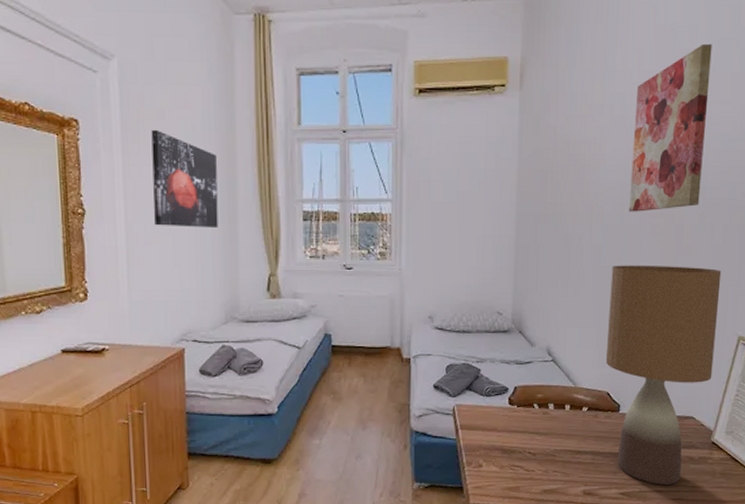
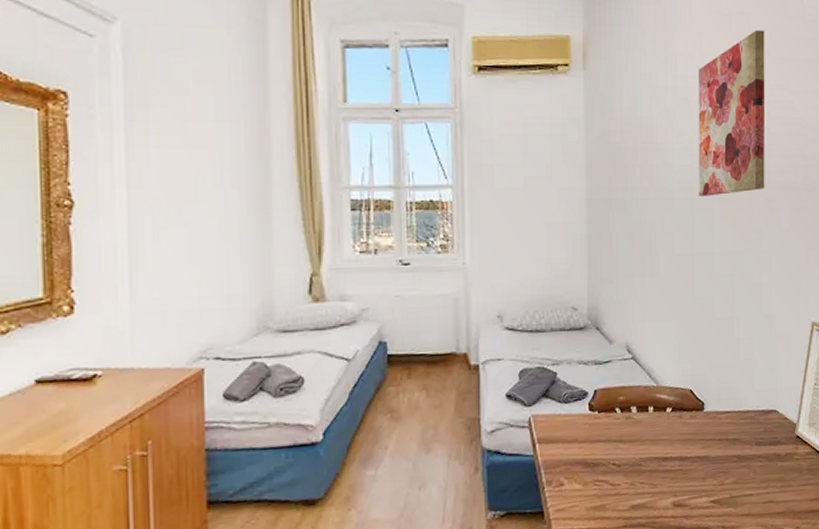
wall art: present [151,129,218,227] -> none [163,105,248,221]
table lamp: present [605,265,722,485] -> none [686,251,791,488]

